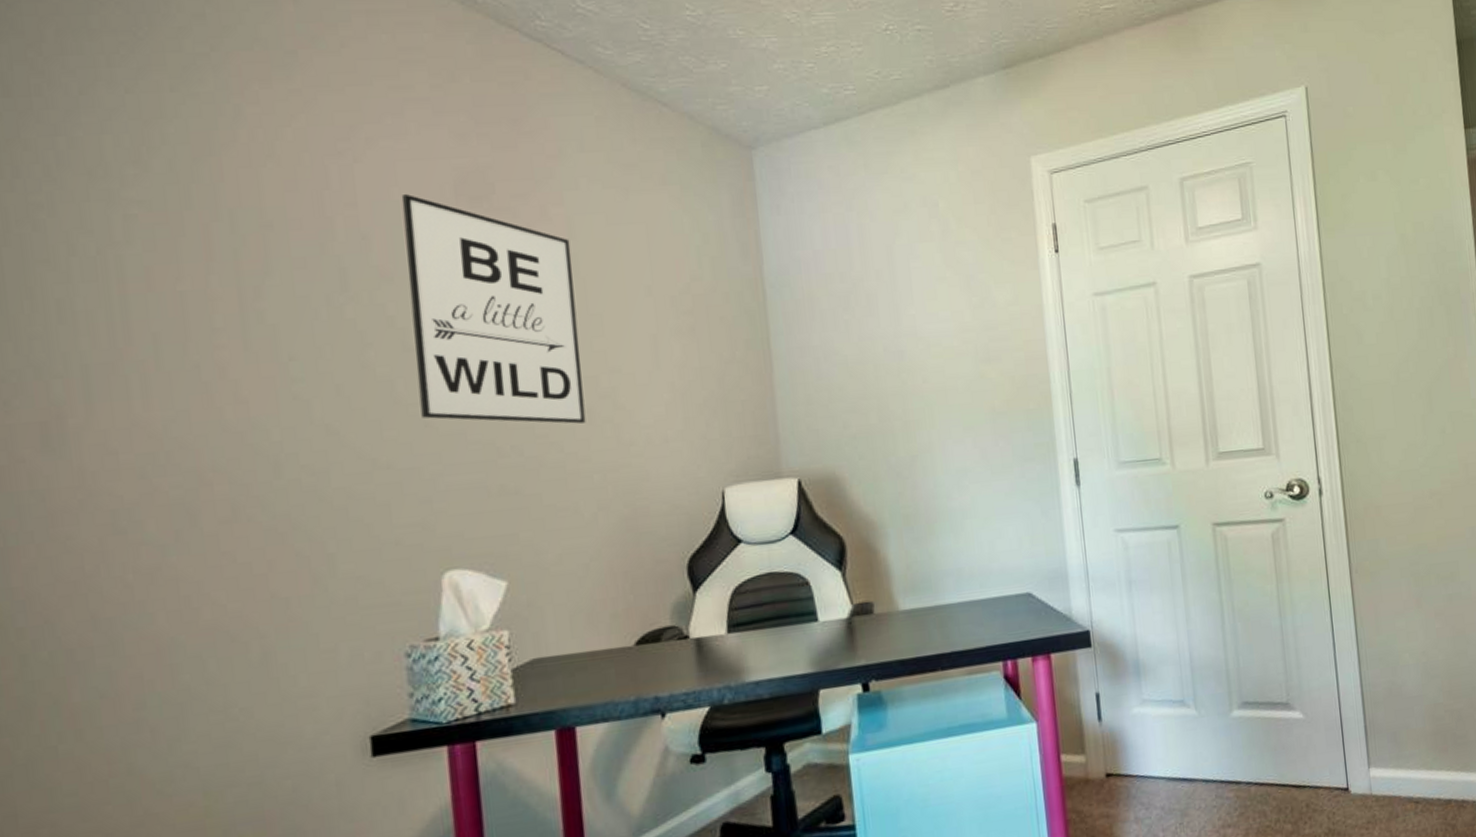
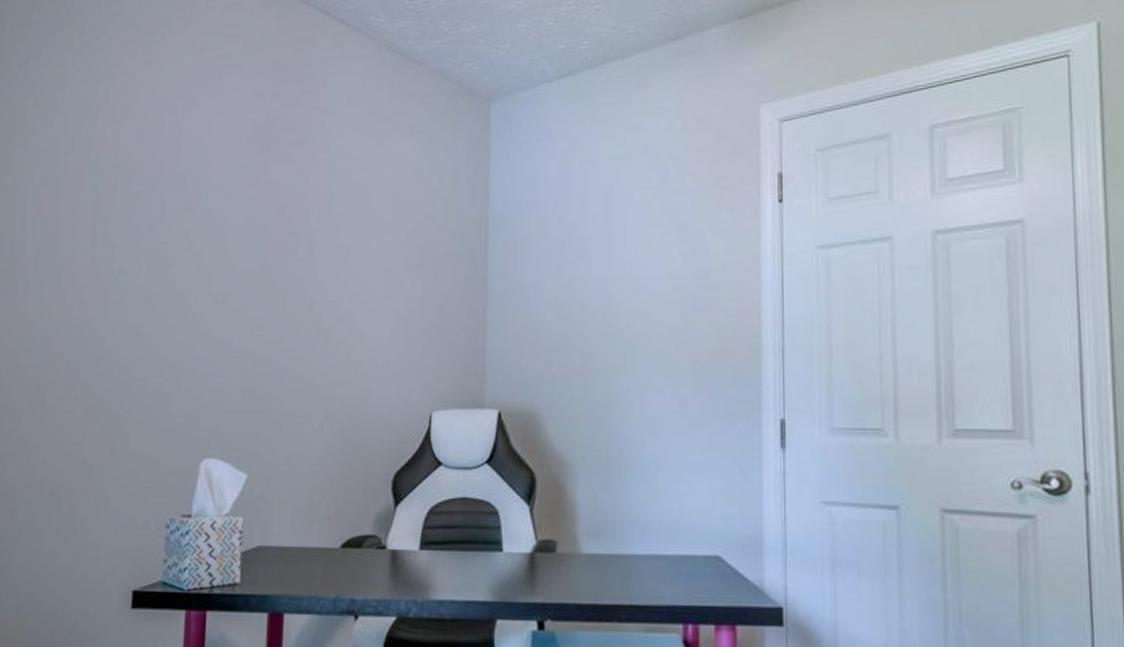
wall art: present [401,194,586,424] -> none [203,142,331,342]

